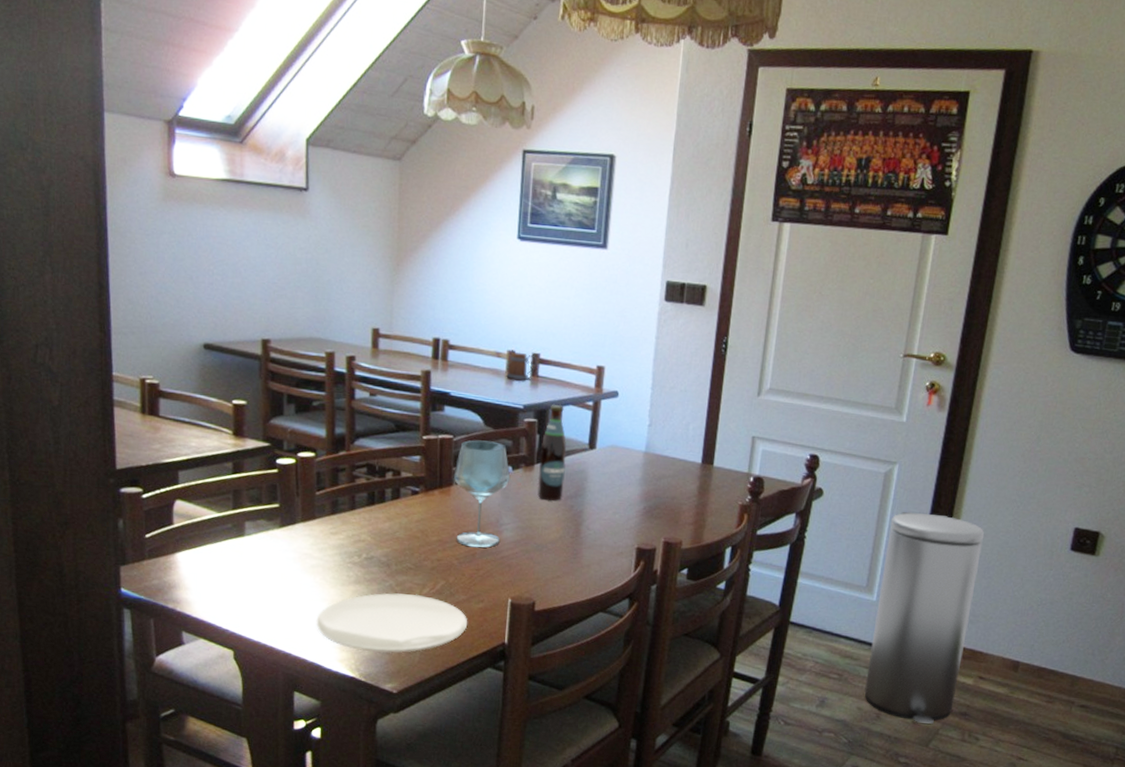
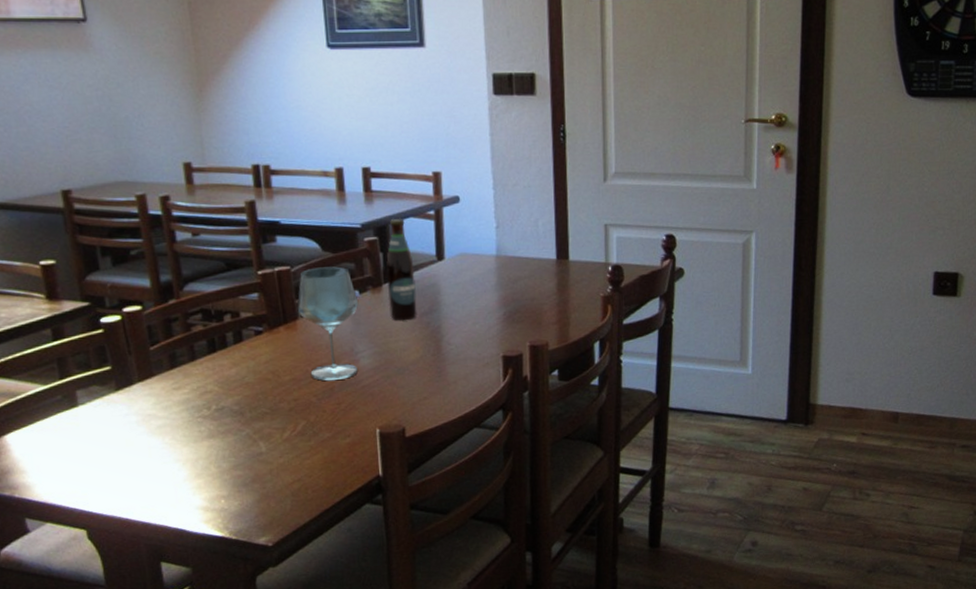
plate: present [316,593,468,654] -> none [172,439,338,508]
beer mug: present [506,351,537,383] -> none [337,168,369,201]
pedal bin: present [864,511,985,725] -> none [752,277,849,489]

